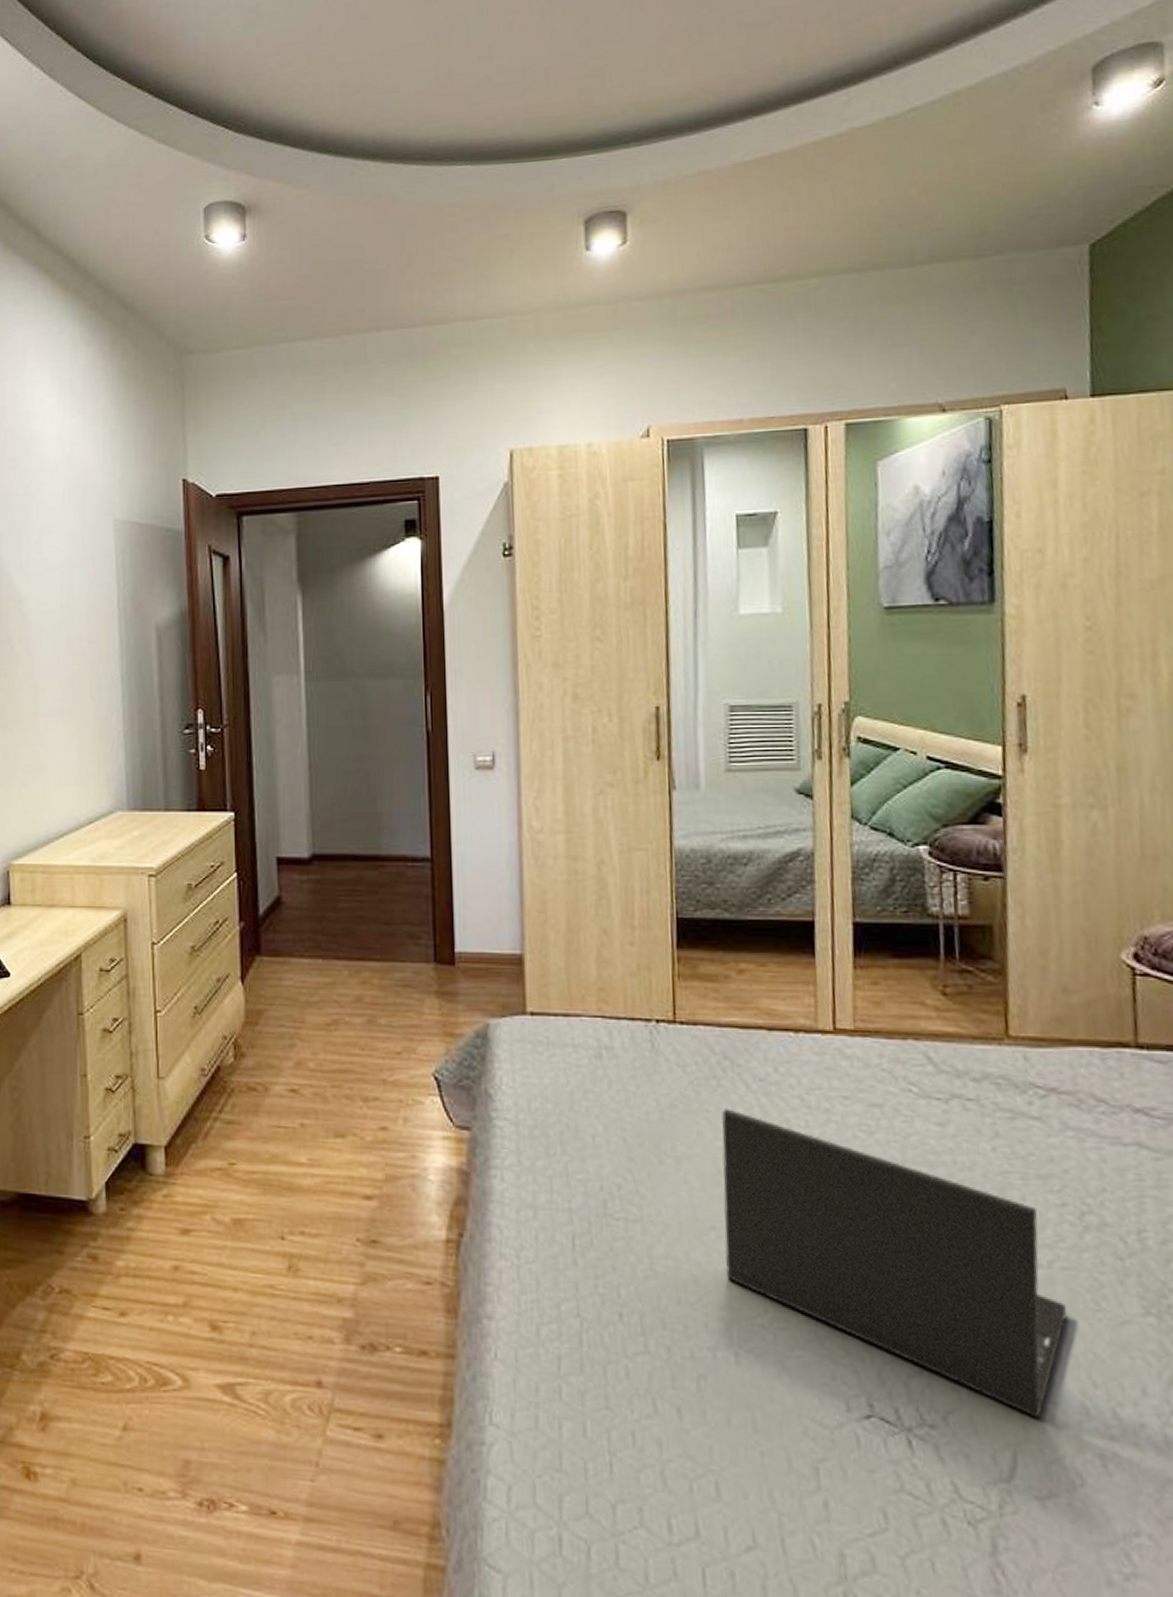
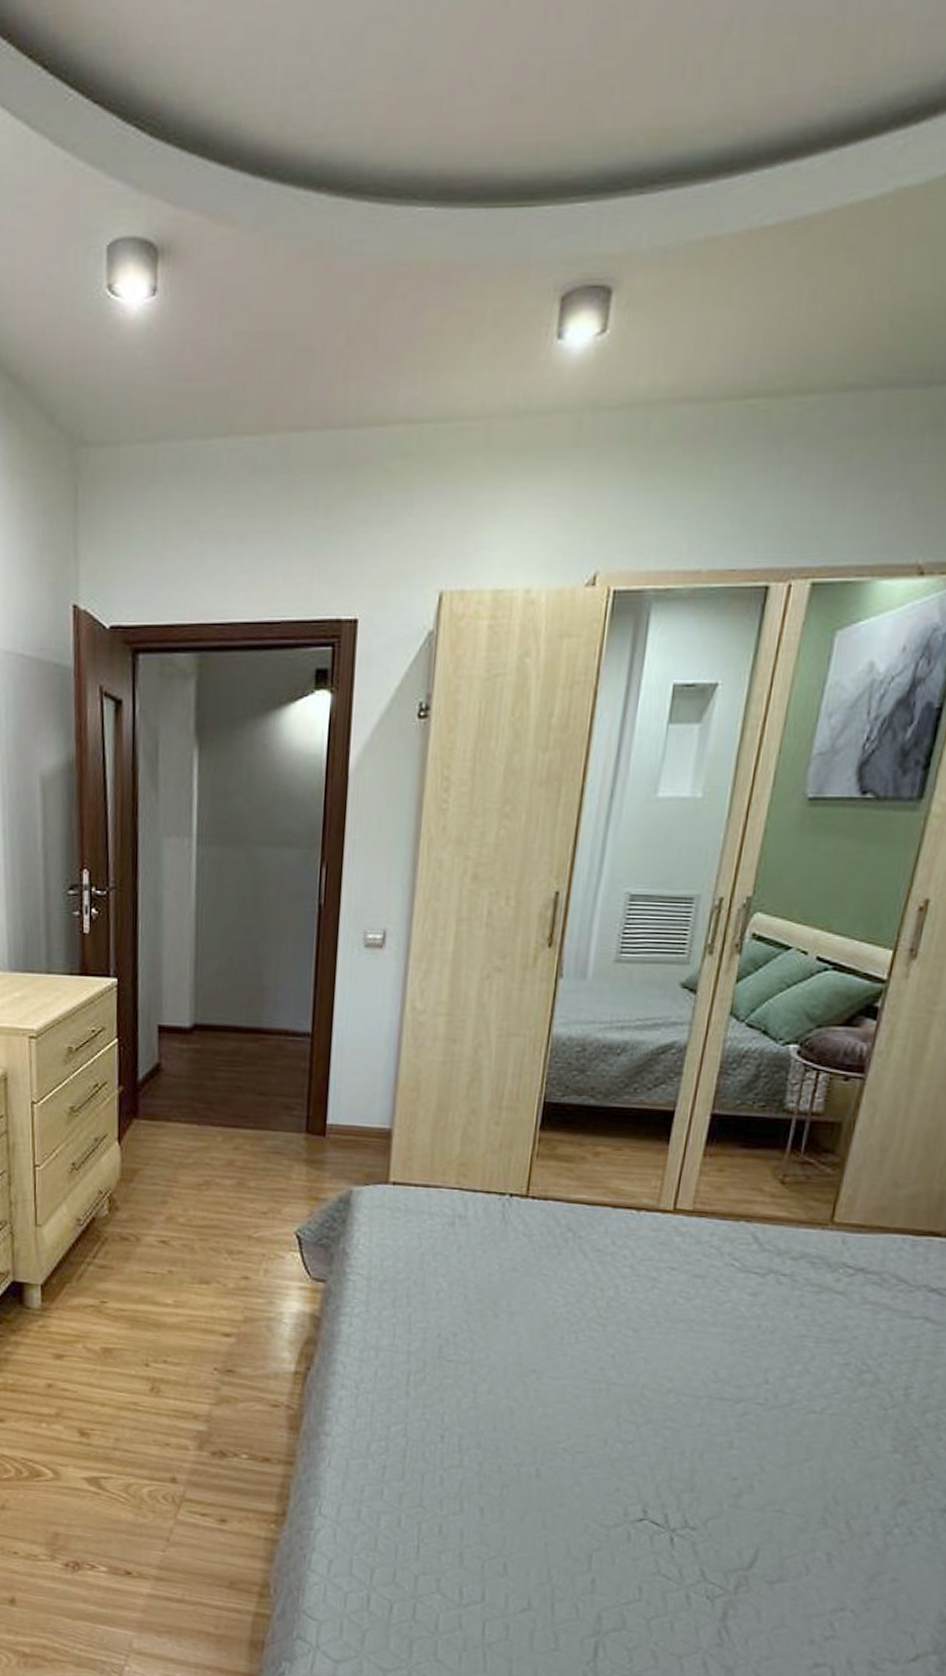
laptop: present [721,1108,1067,1418] -> none [540,1273,829,1526]

